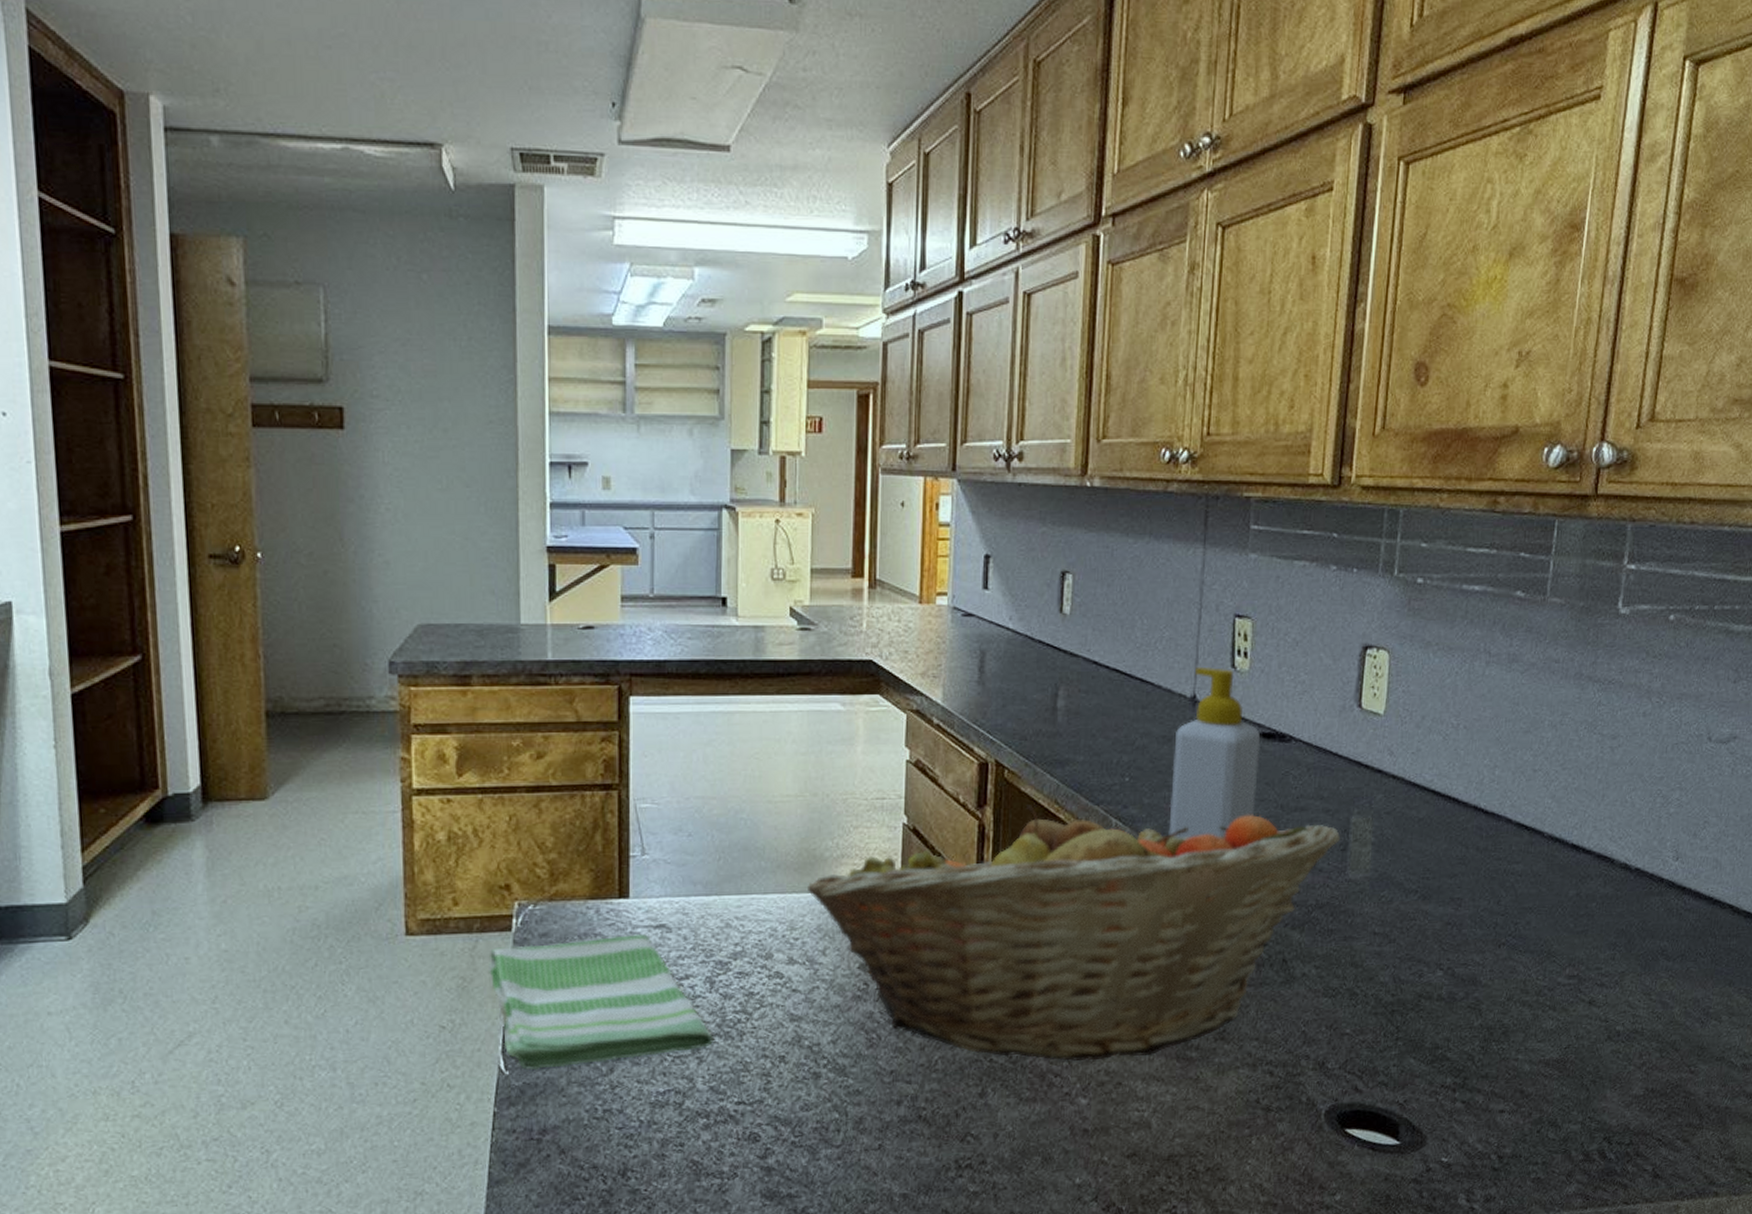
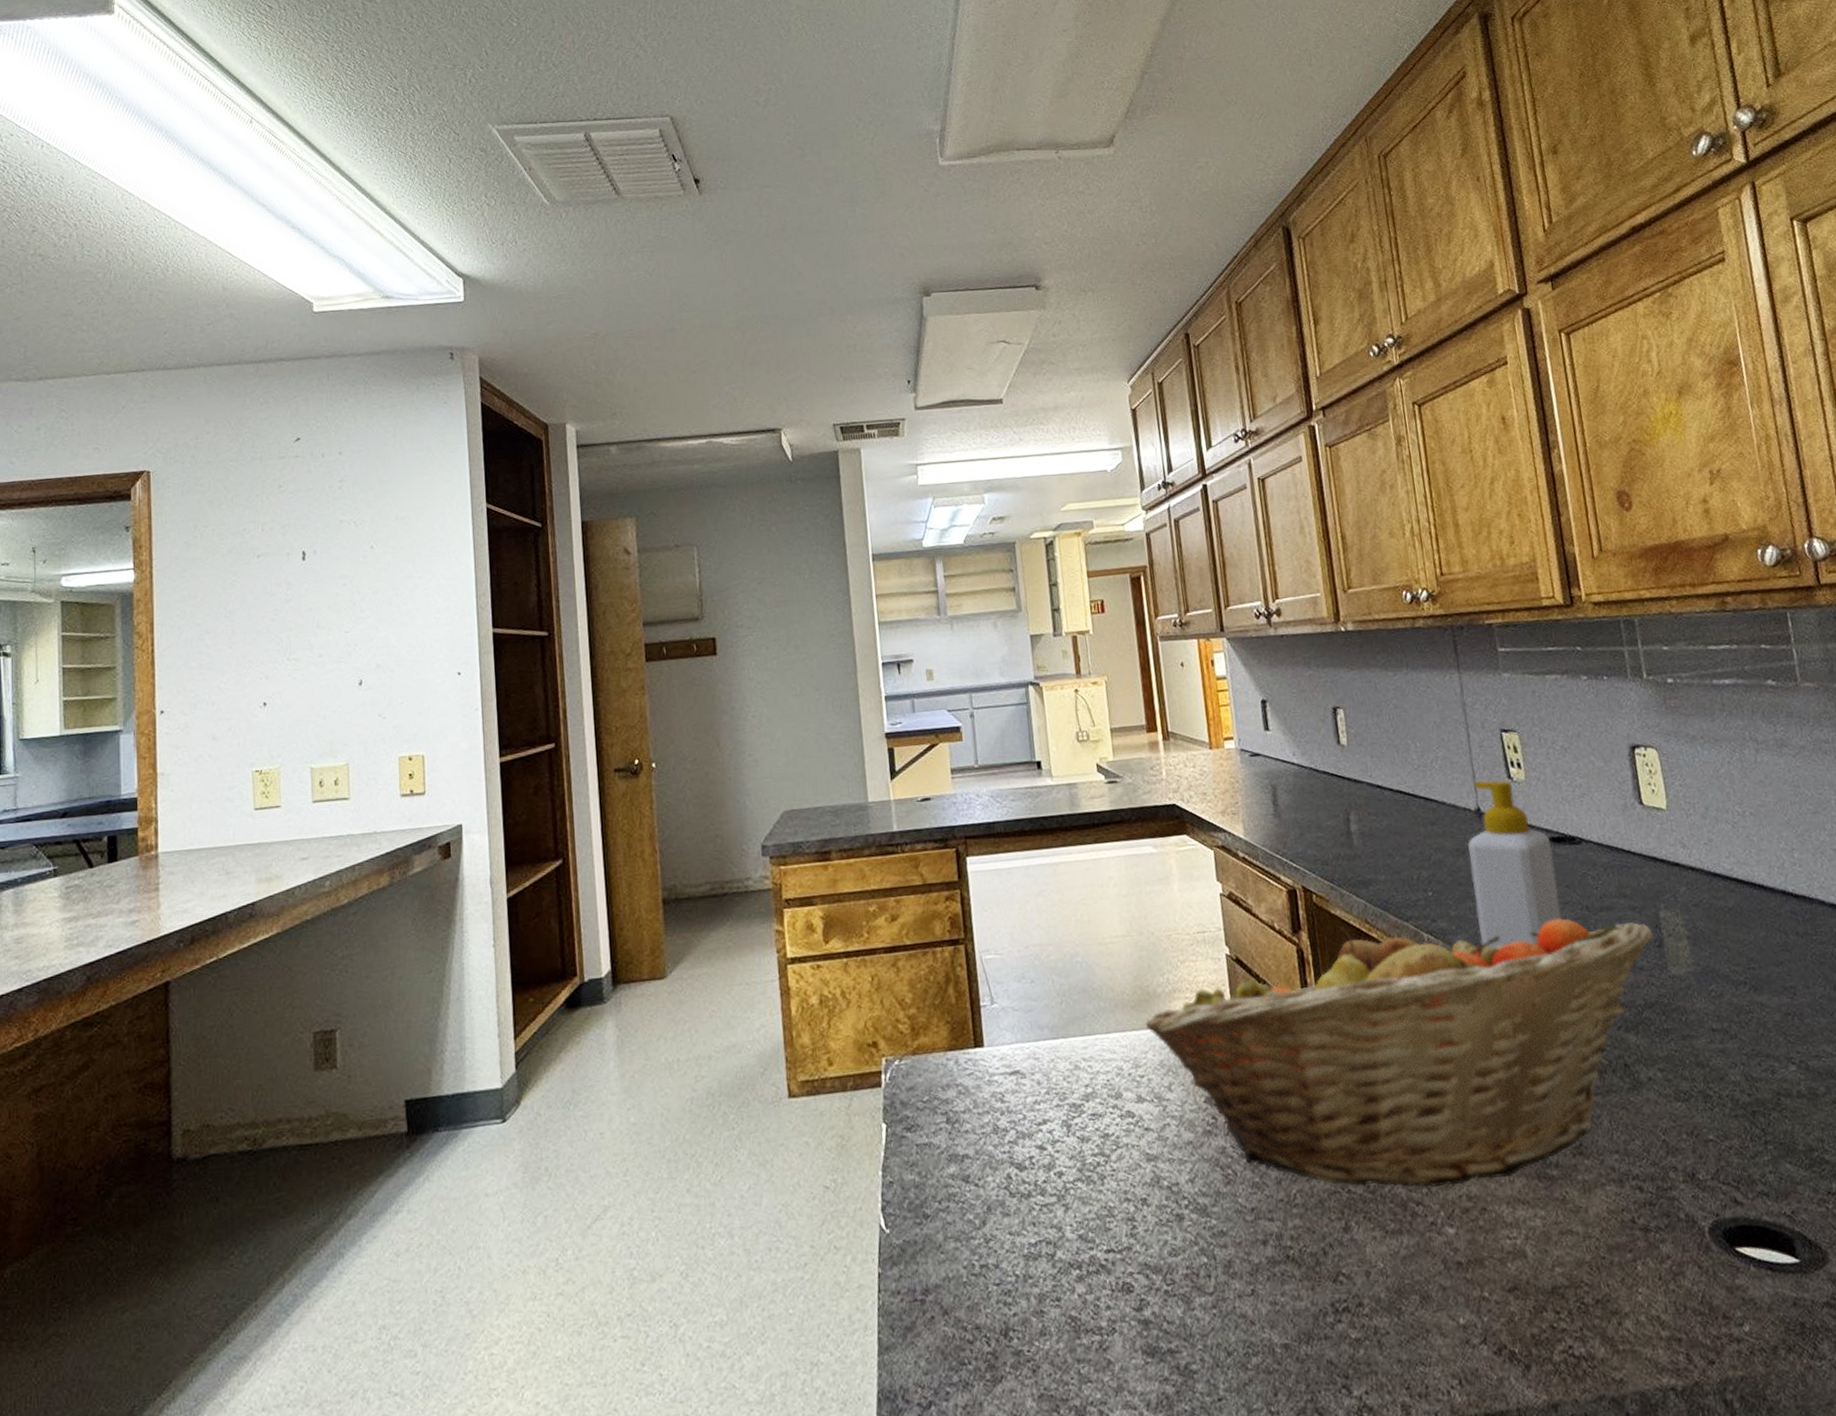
dish towel: present [489,934,715,1071] -> none [863,1081,1078,1228]

